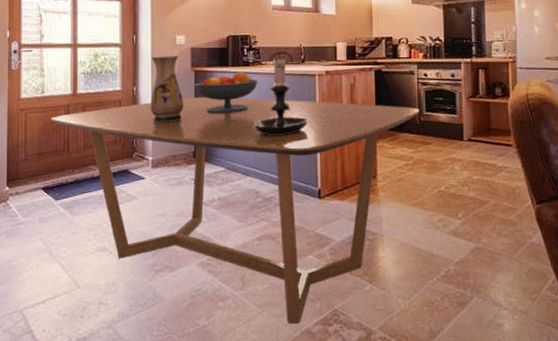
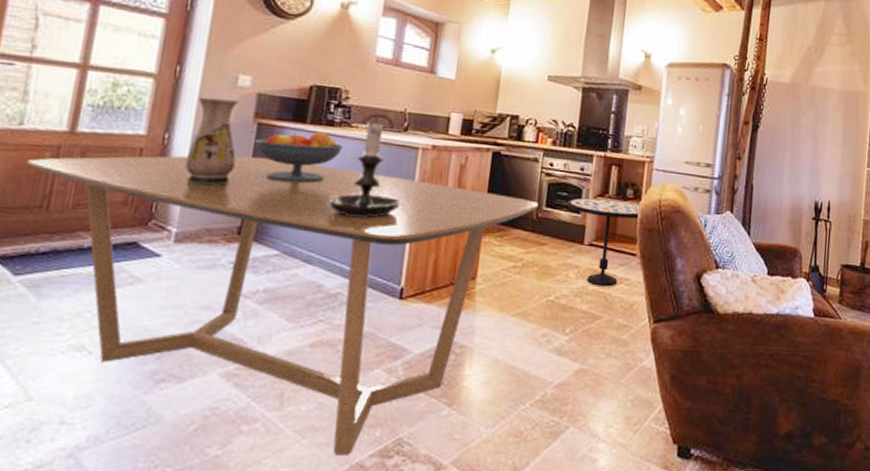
side table: none [444,99,509,175] -> present [567,197,640,287]

